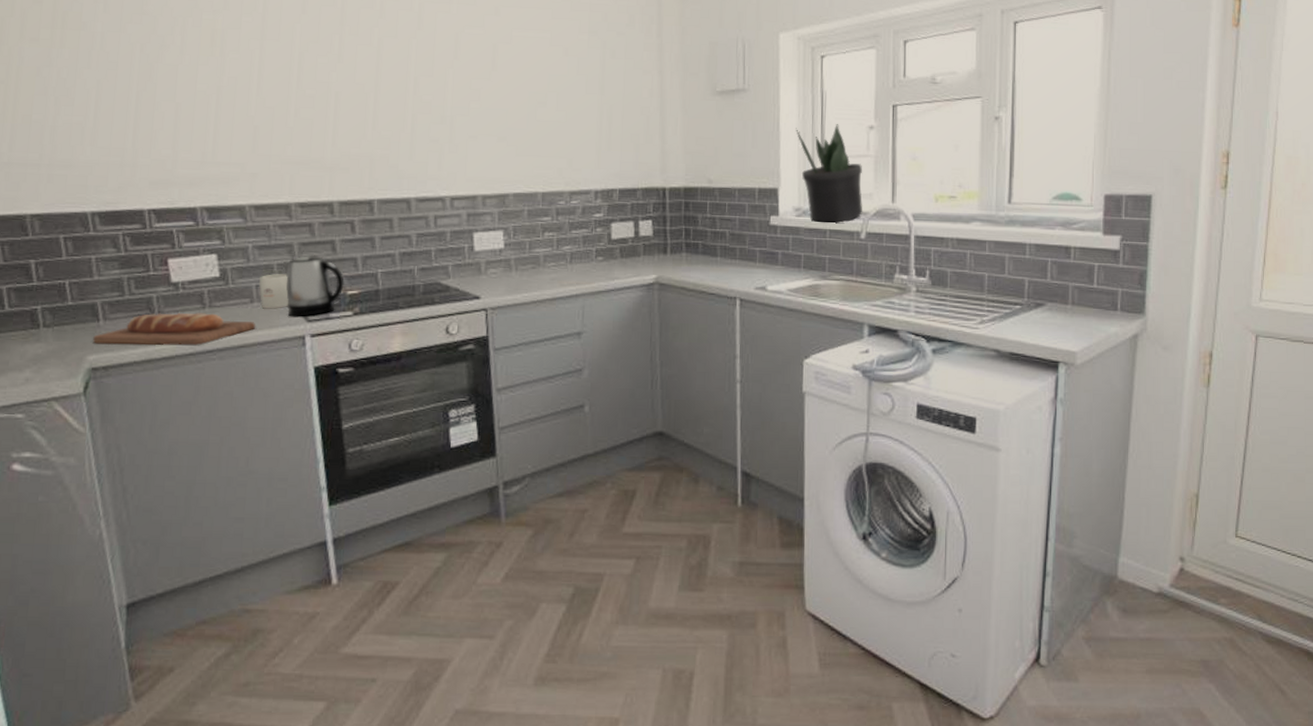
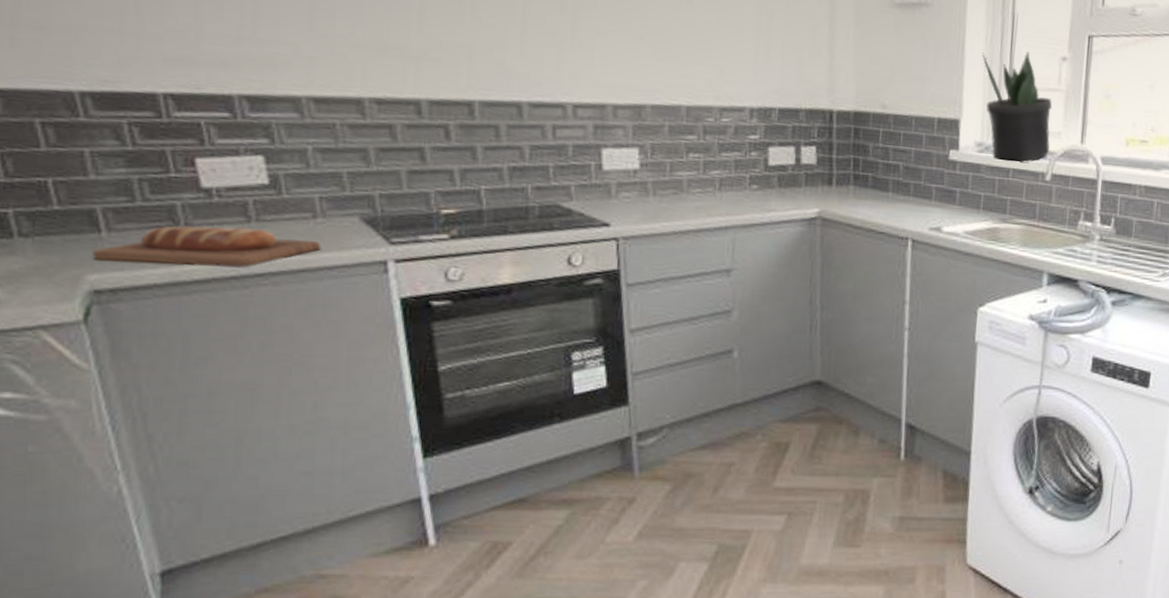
mug: present [259,273,289,309] -> none [324,184,364,228]
kettle: present [283,255,344,318] -> none [356,163,438,239]

